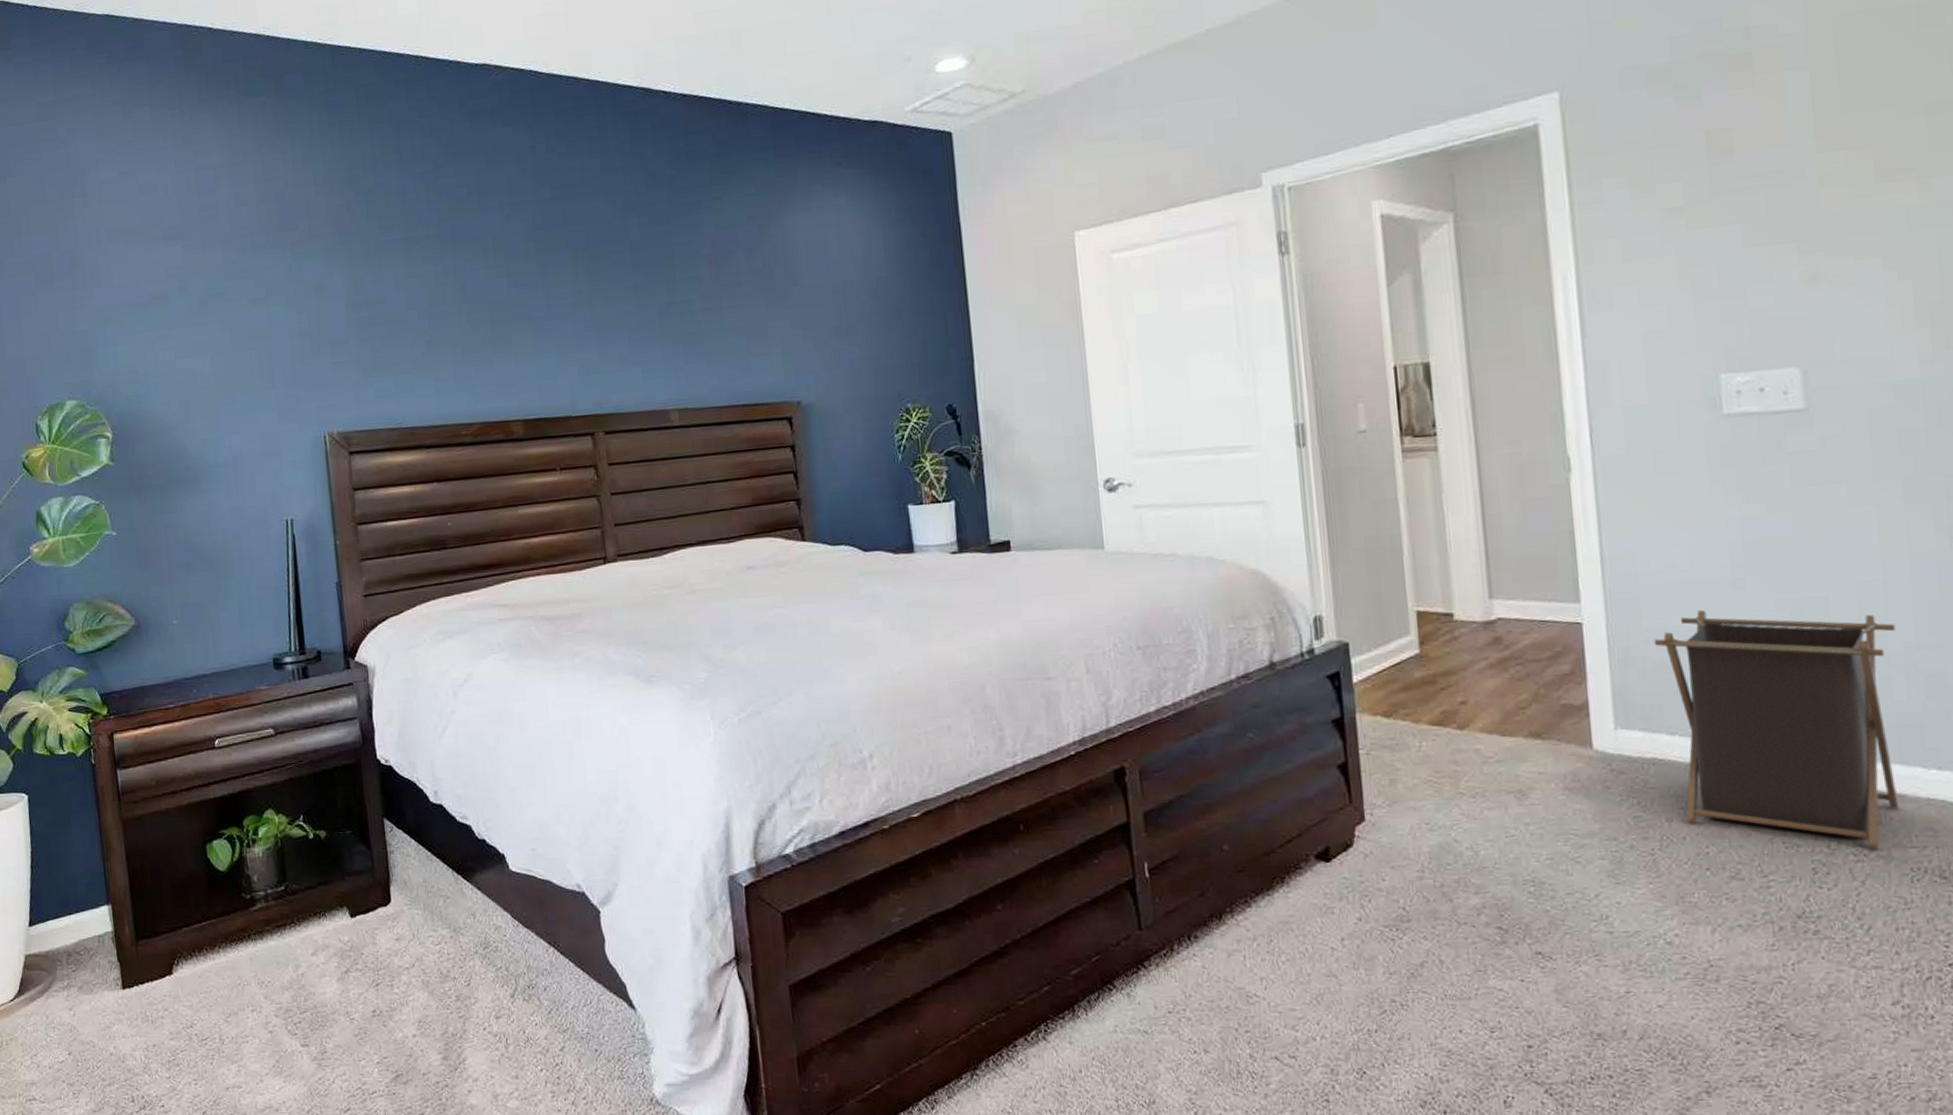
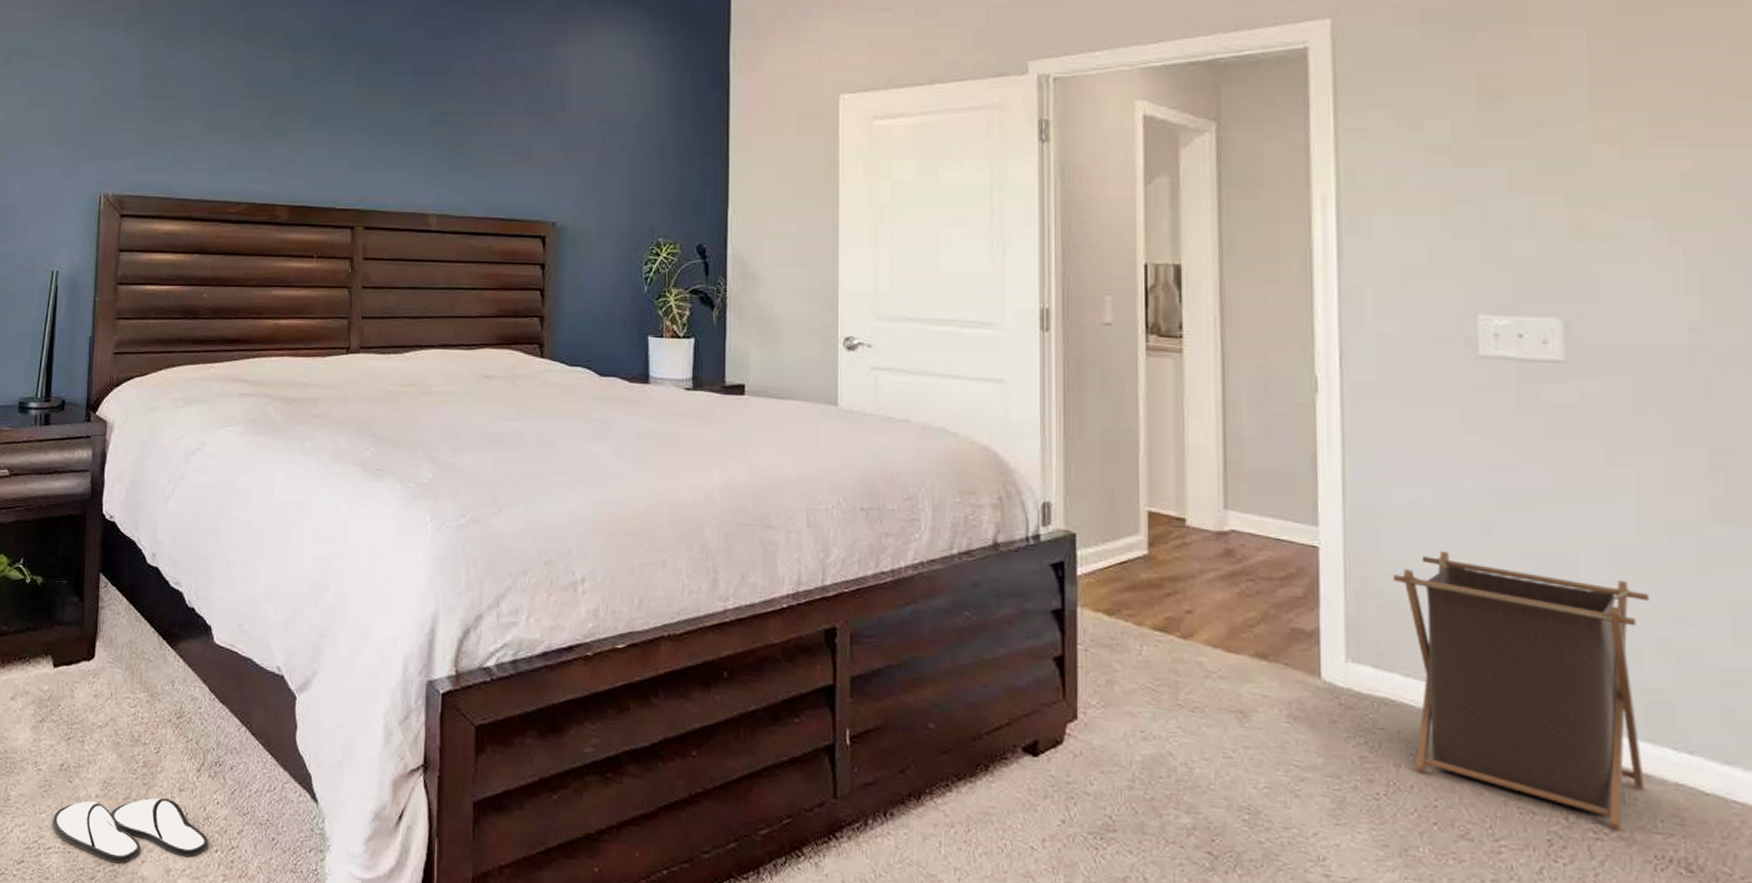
slippers: none [372,1027,533,1097] -> present [52,797,209,864]

